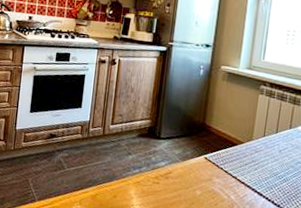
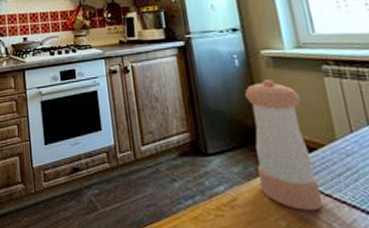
pepper shaker: none [190,89,238,187] -> present [244,79,324,211]

